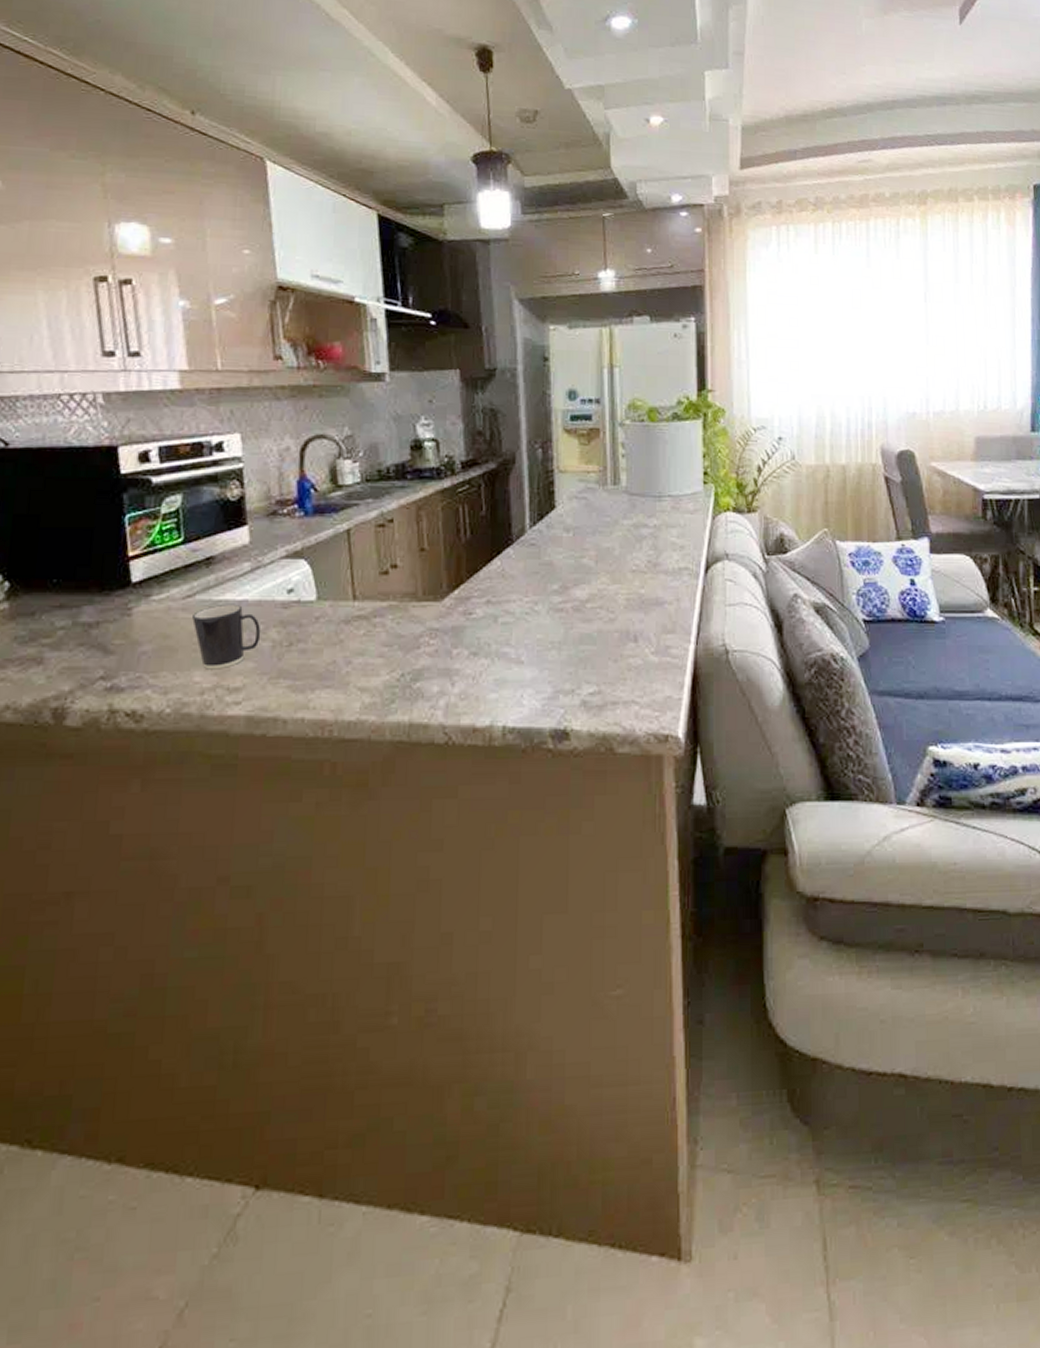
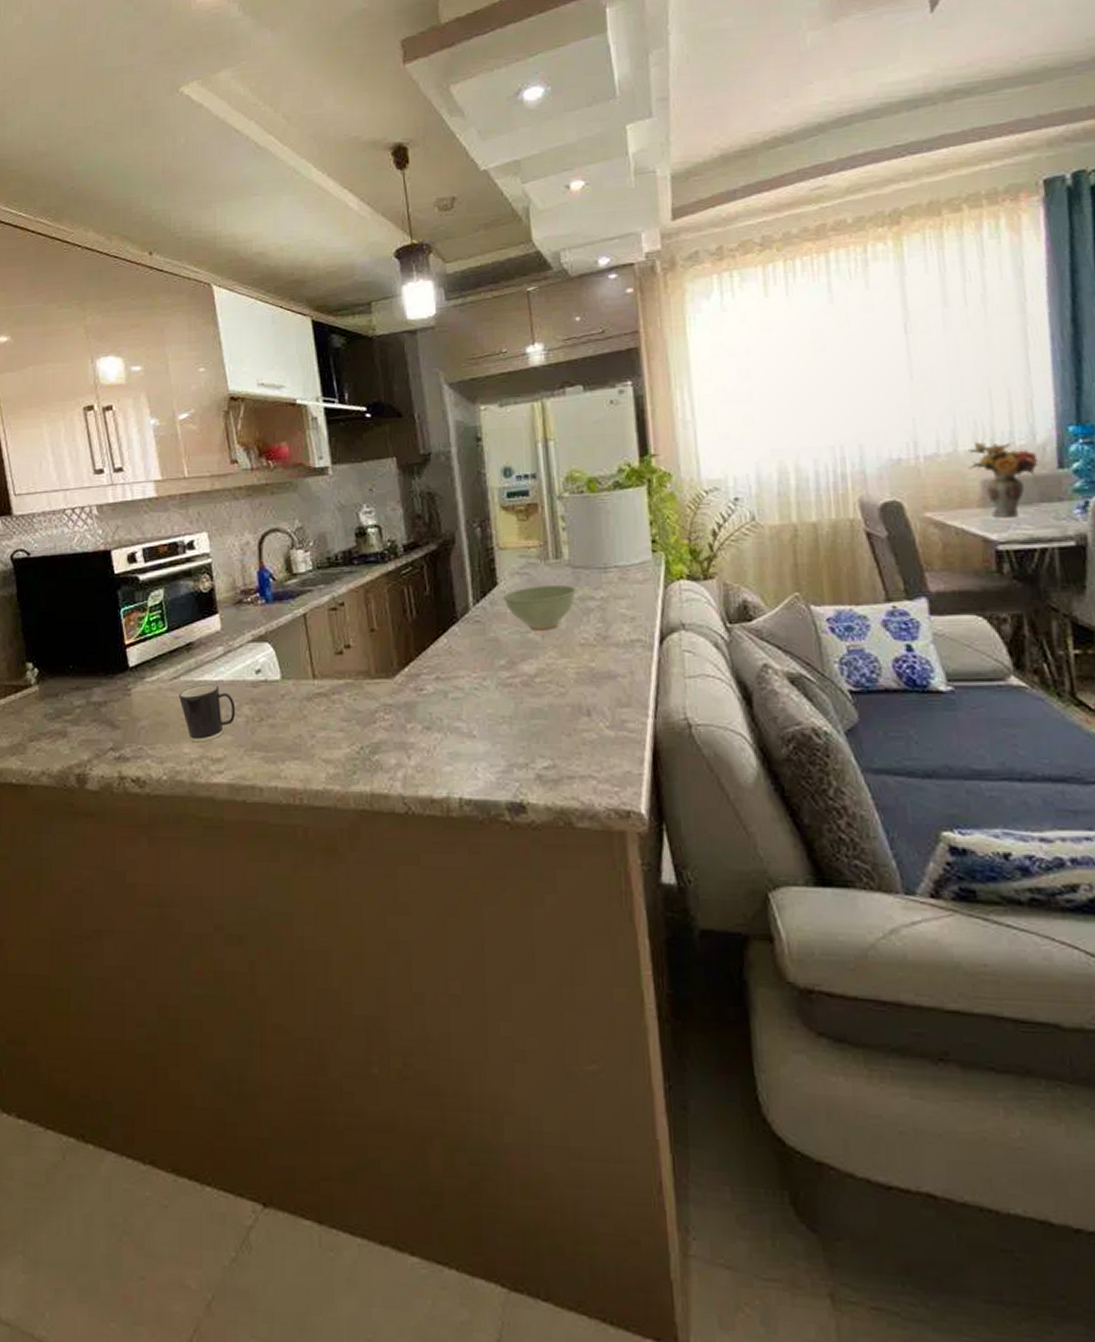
bowl: none [560,510,632,556] -> present [503,584,577,631]
flower arrangement: none [966,404,1017,471] -> present [969,443,1039,518]

